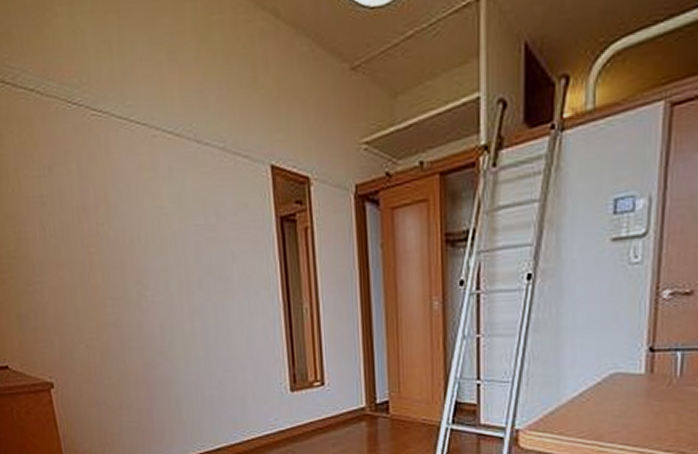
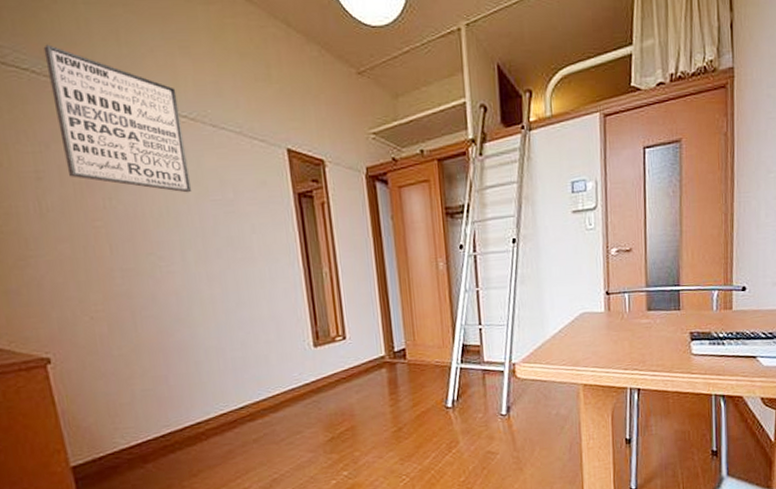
wall art: none [46,62,176,217] -> present [43,44,192,193]

